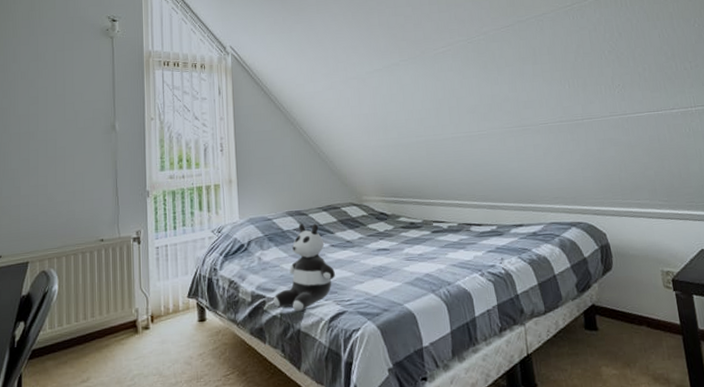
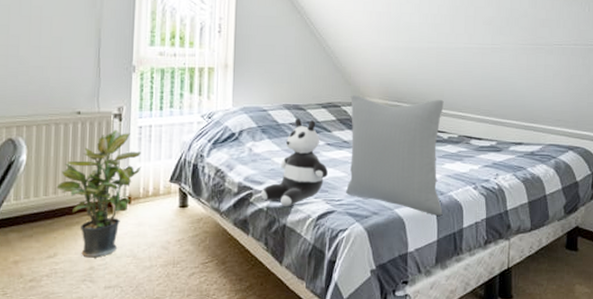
potted plant: none [86,252,161,380] -> present [56,129,142,258]
pillow: none [348,190,453,307] -> present [346,95,444,216]

